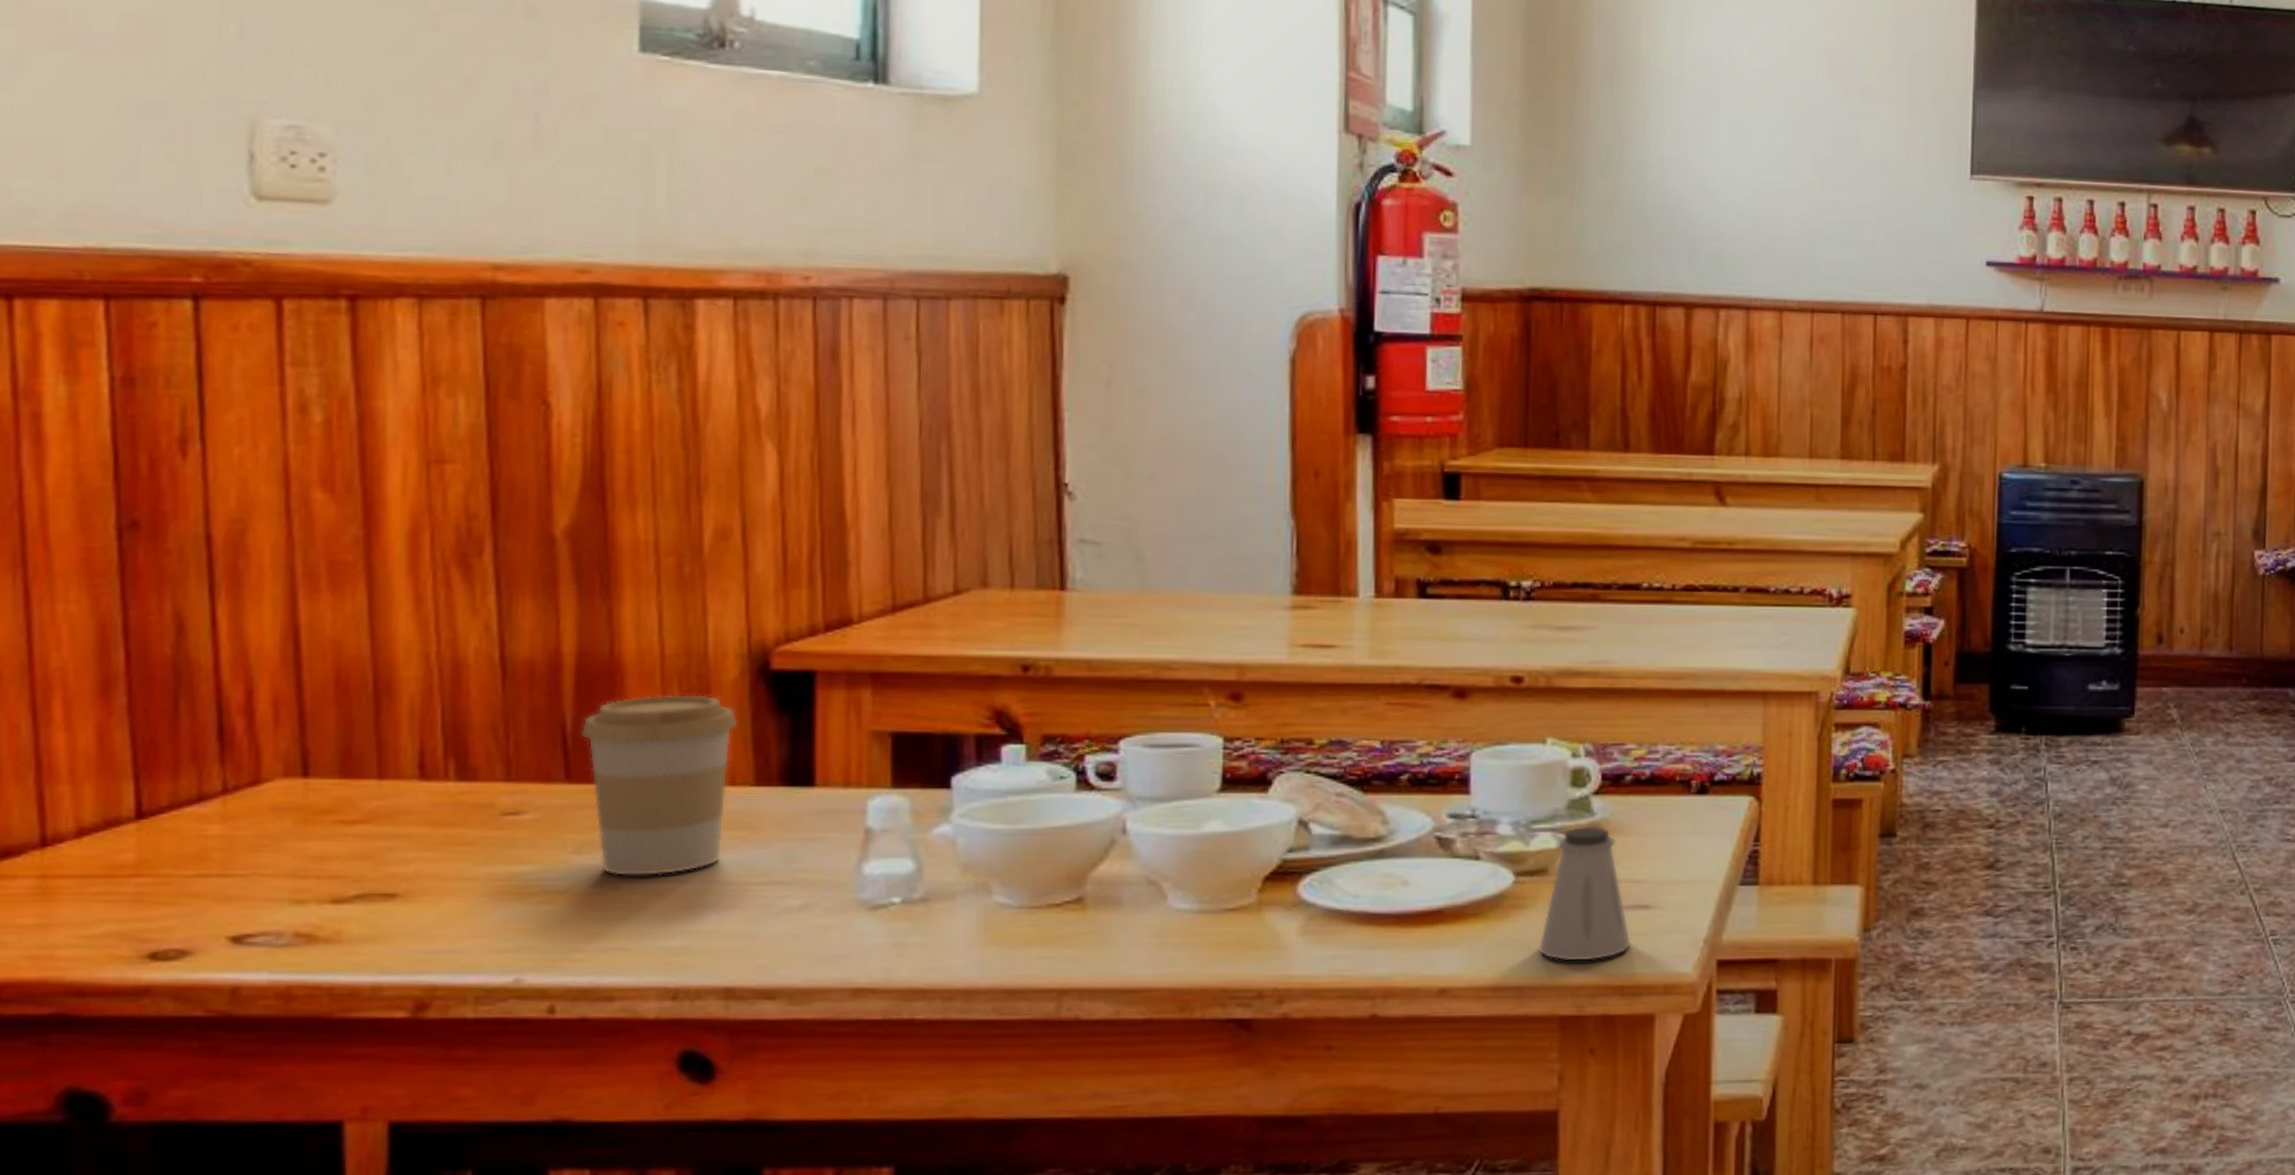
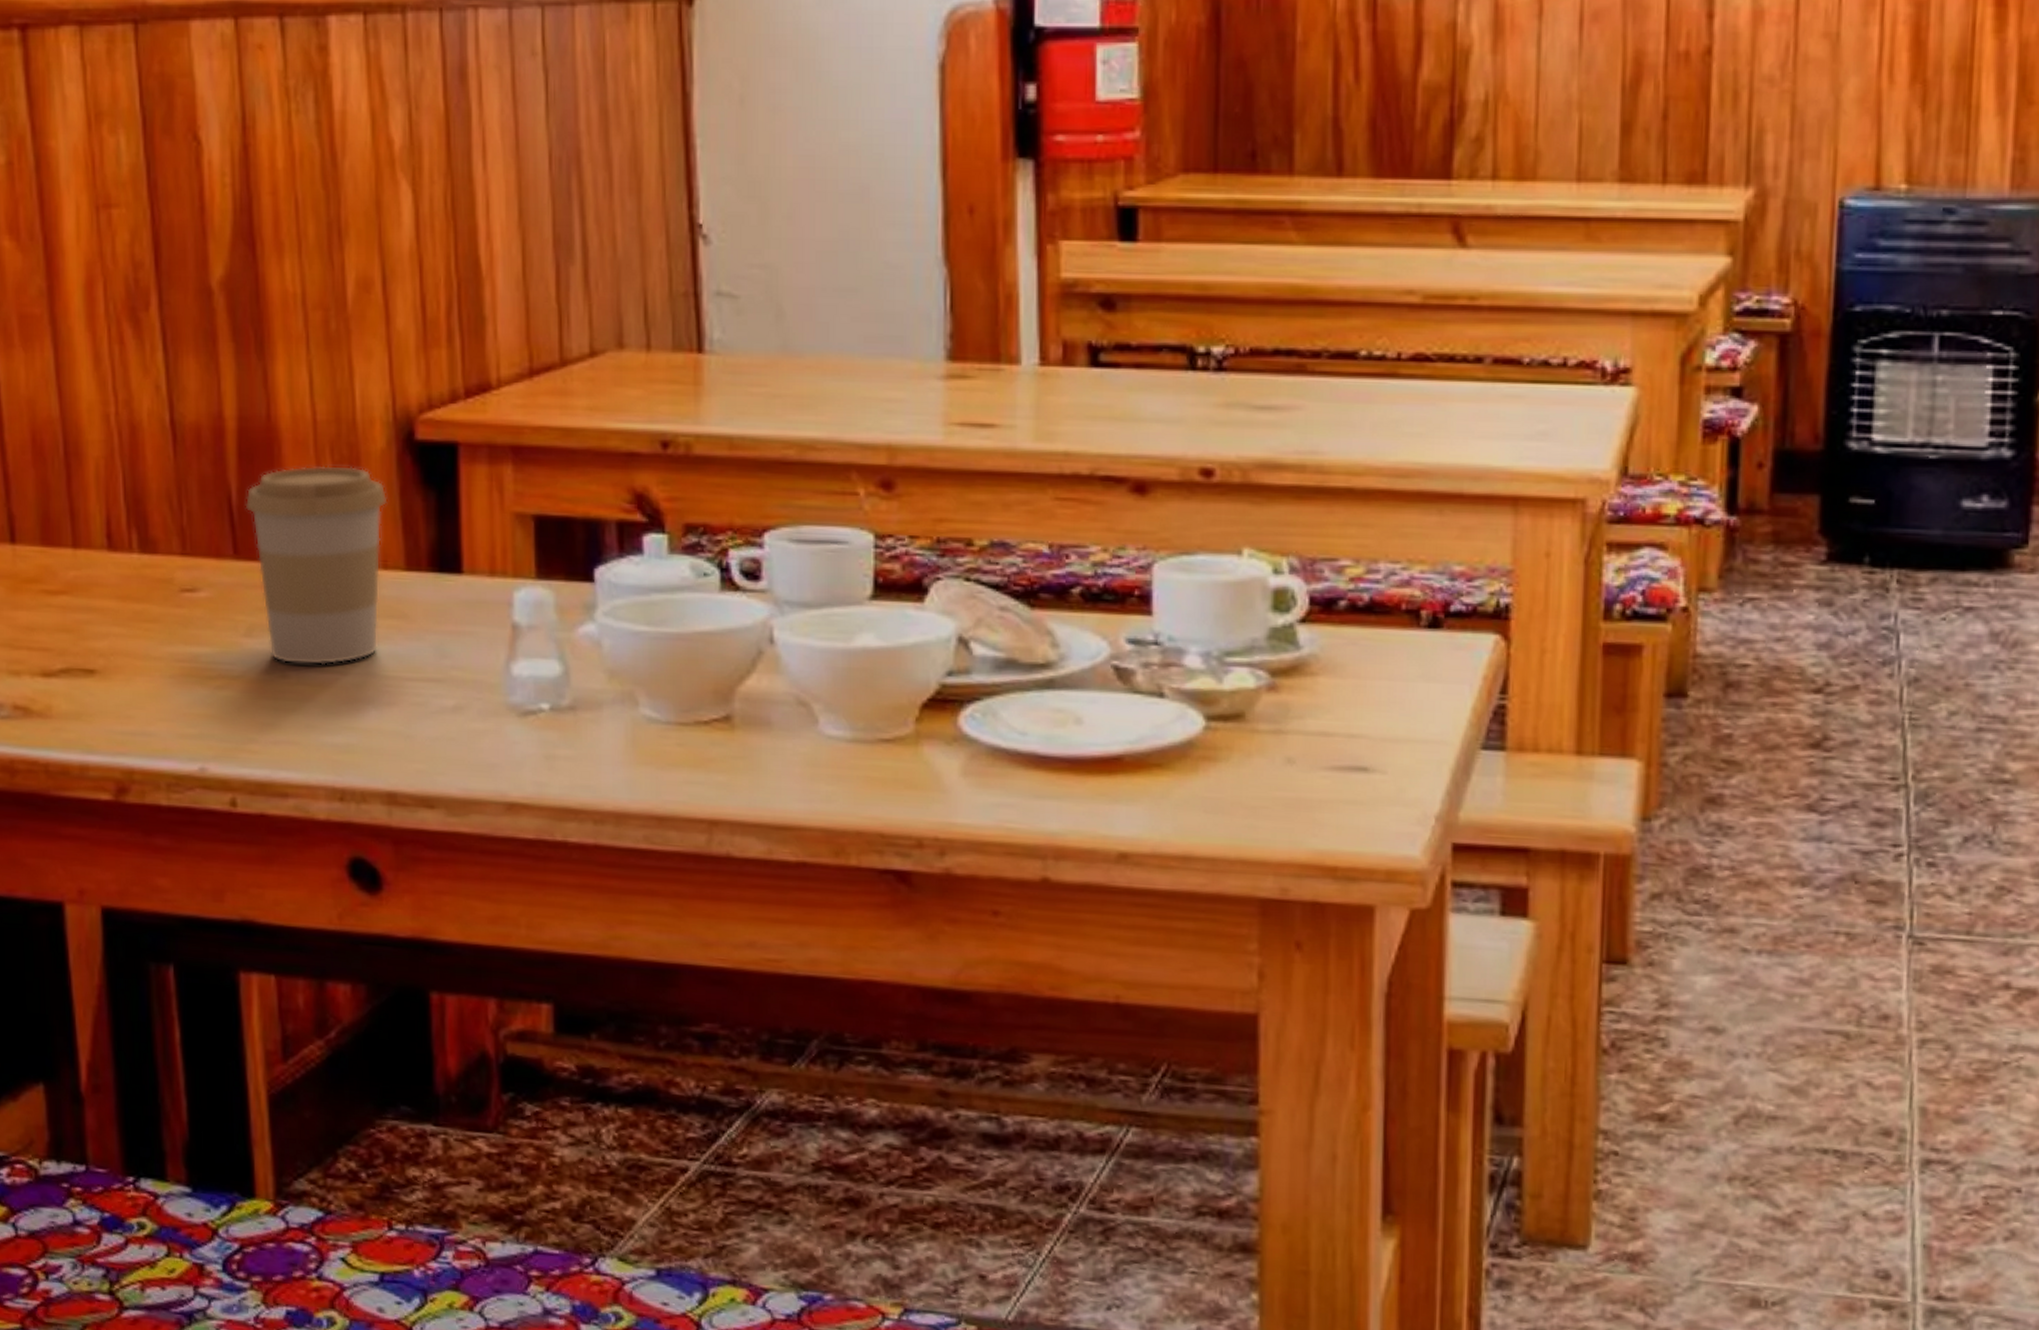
saltshaker: present [1538,826,1631,961] -> none [1233,662,1345,833]

